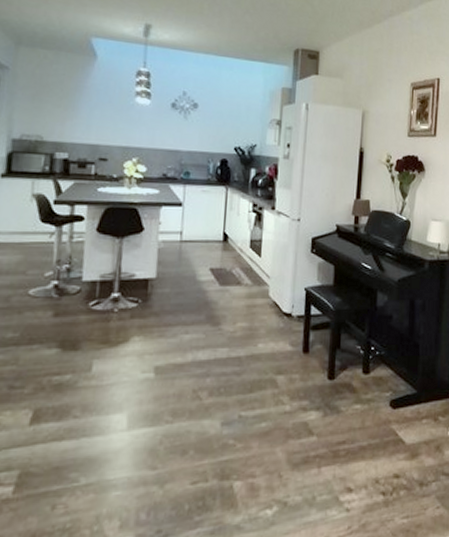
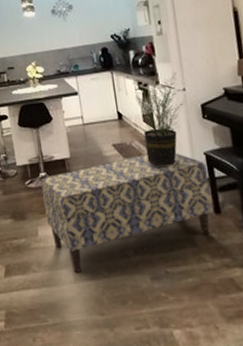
bench: none [107,283,305,418] -> present [41,153,213,273]
potted plant: none [245,197,295,299] -> present [132,73,184,167]

